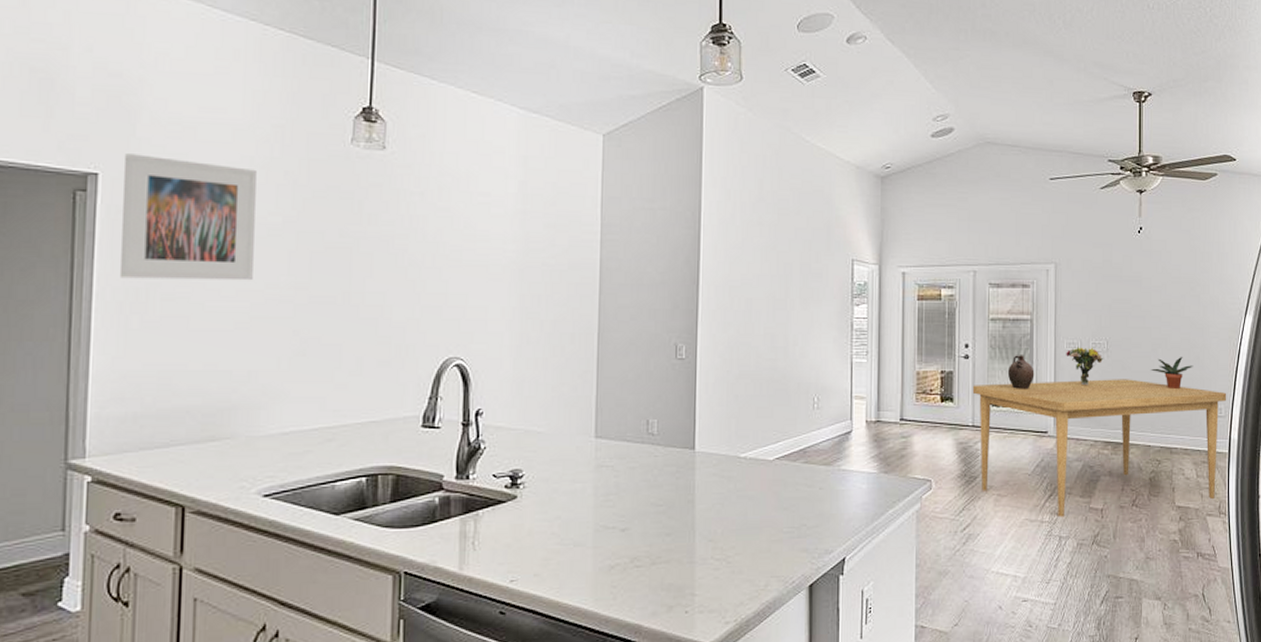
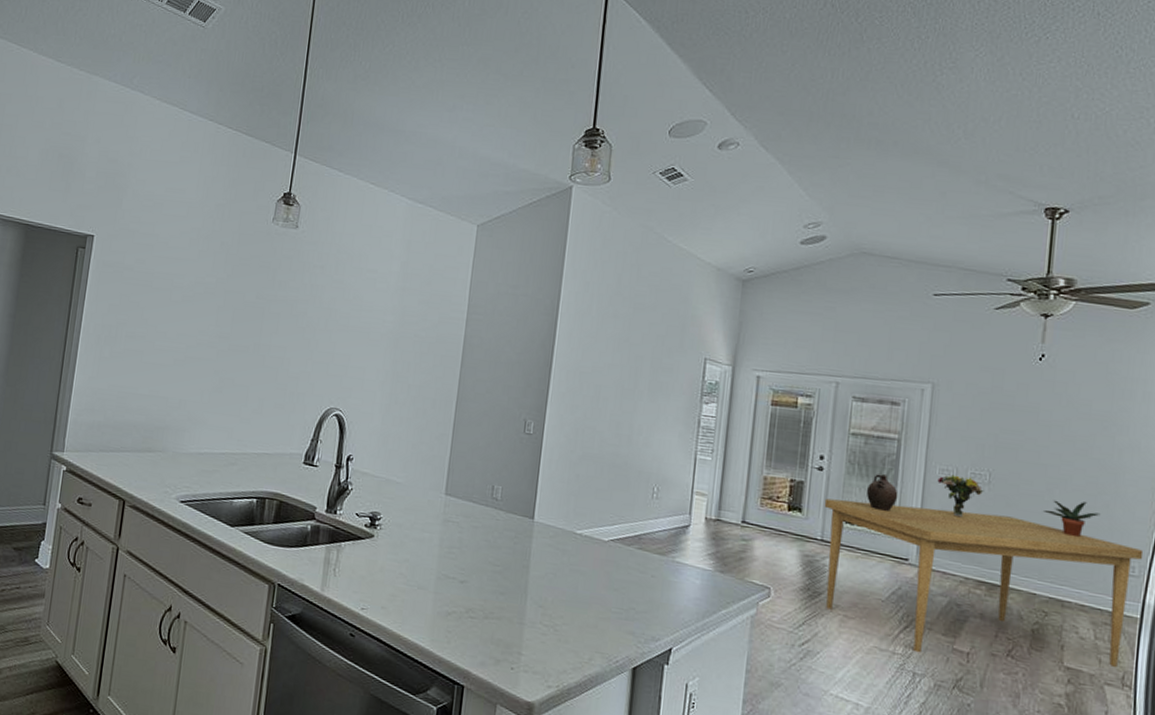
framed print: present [121,154,256,281] -> none [101,221,201,328]

